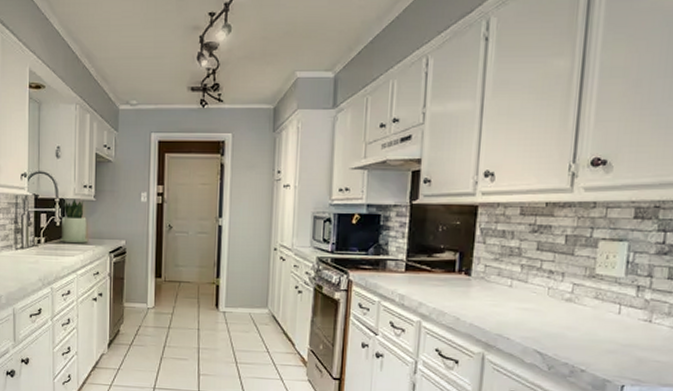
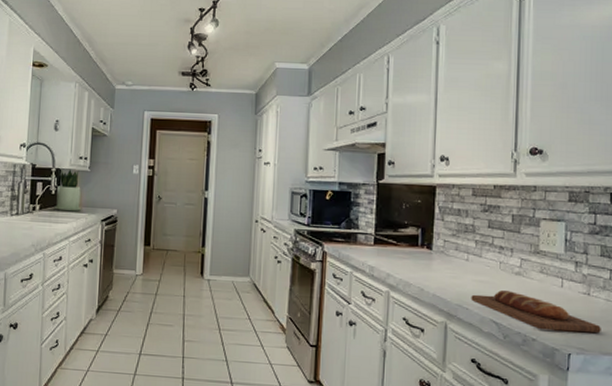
bread loaf: none [512,319,662,364] -> present [471,290,601,334]

